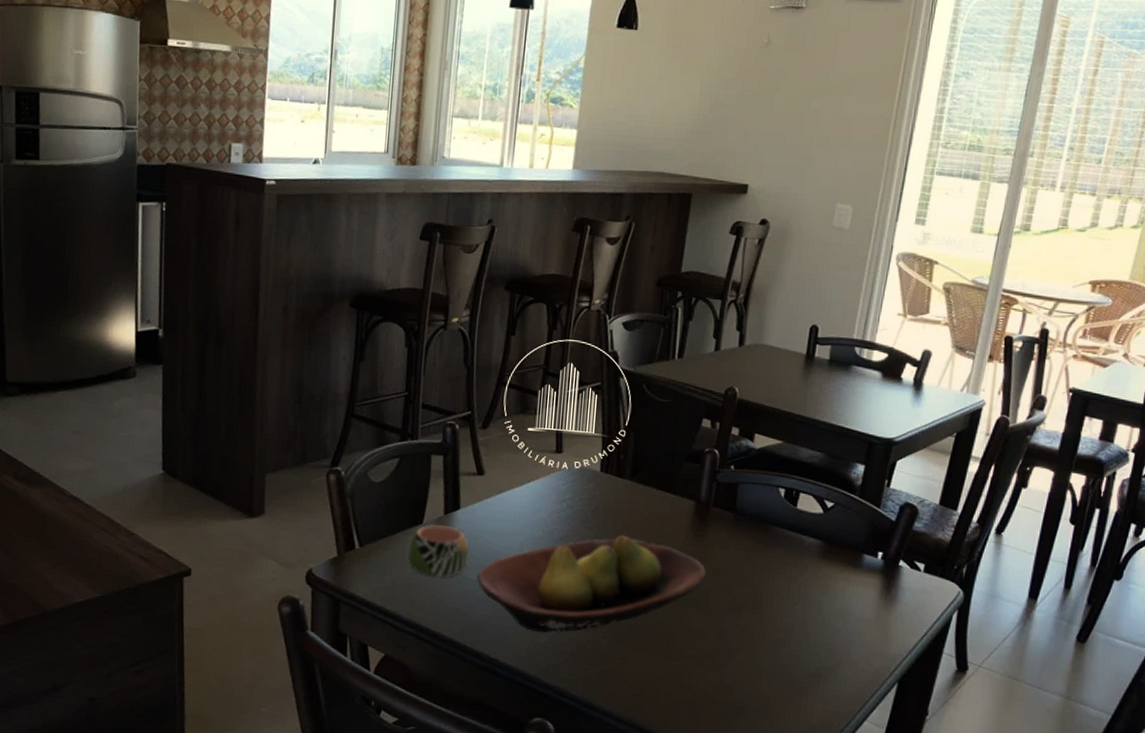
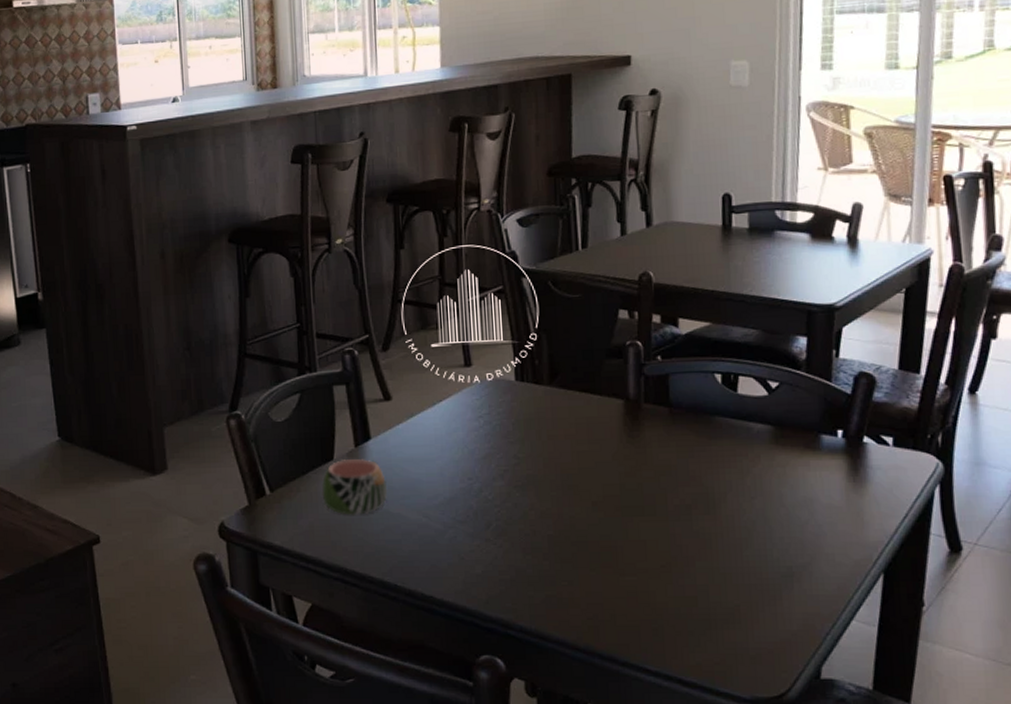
fruit bowl: present [477,535,707,633] -> none [398,446,648,562]

